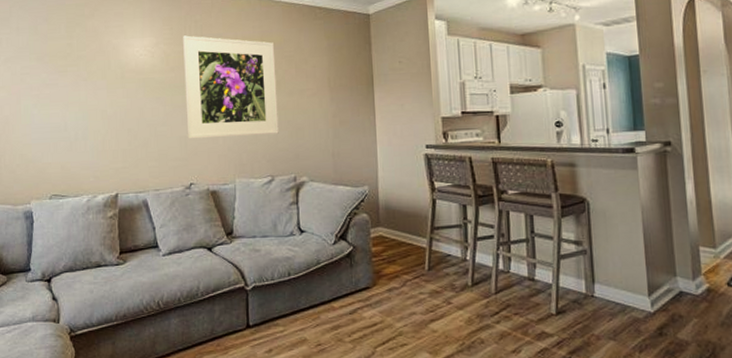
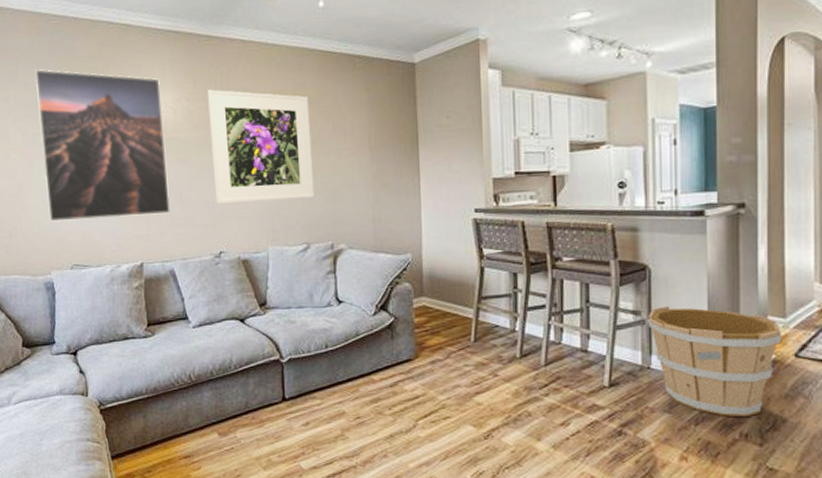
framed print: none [26,16,146,154] -> present [35,69,171,222]
wooden bucket: none [589,237,714,345] -> present [648,306,782,418]

